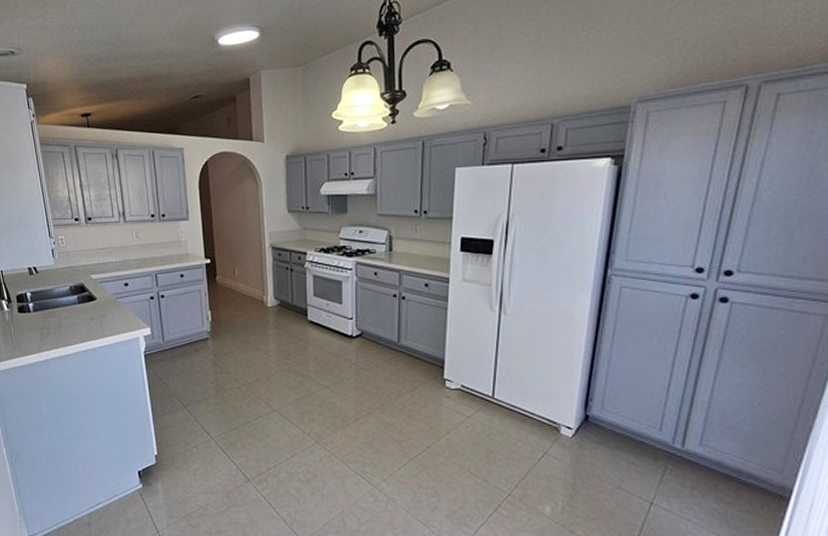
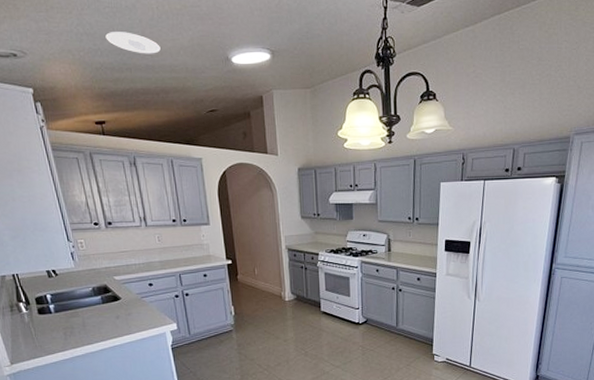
recessed light: none [95,21,147,42] -> present [105,32,161,54]

